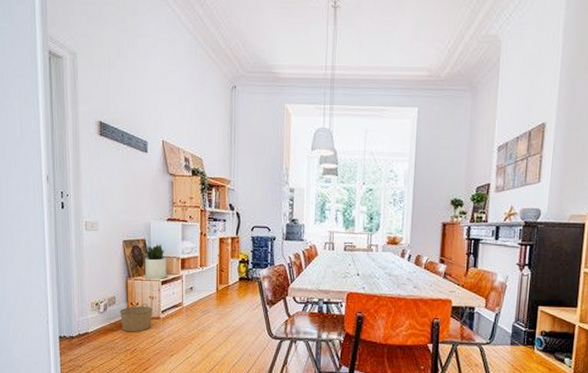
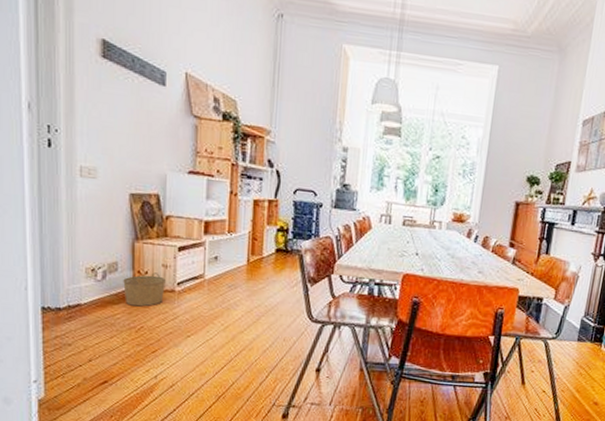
planter: present [143,244,169,280] -> none [154,201,188,245]

